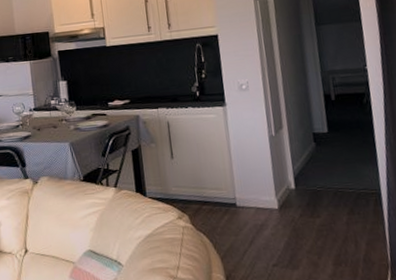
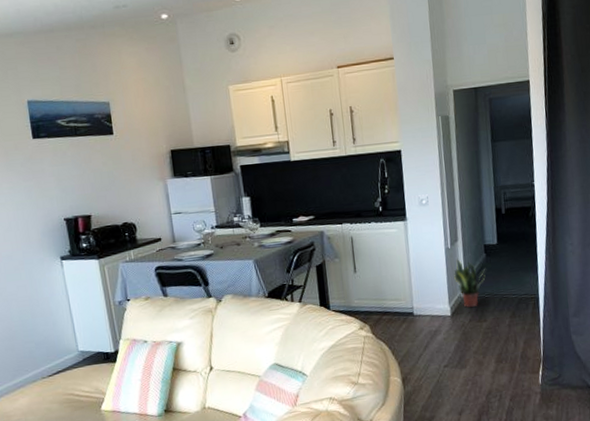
potted plant: none [280,147,316,201] -> present [454,258,486,308]

